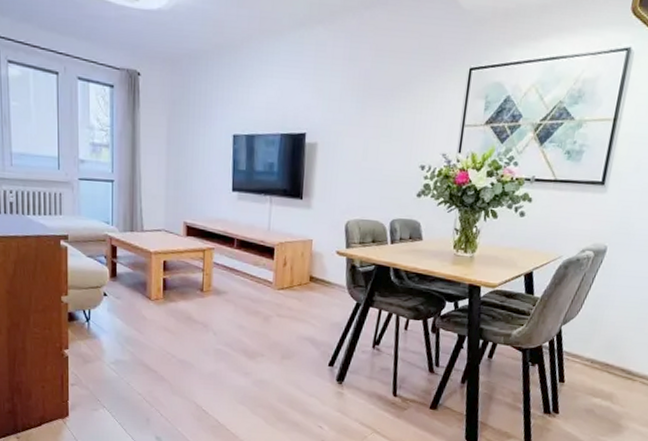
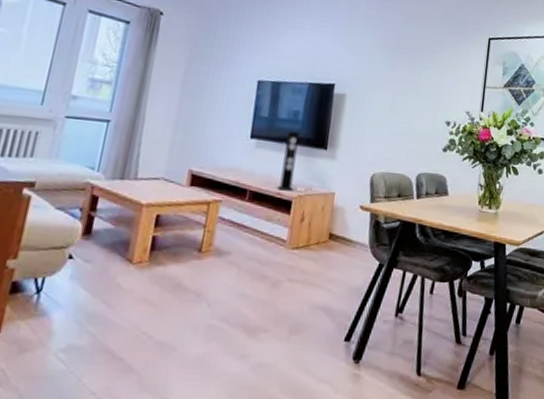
speaker: none [261,183,292,239] -> present [278,131,312,191]

